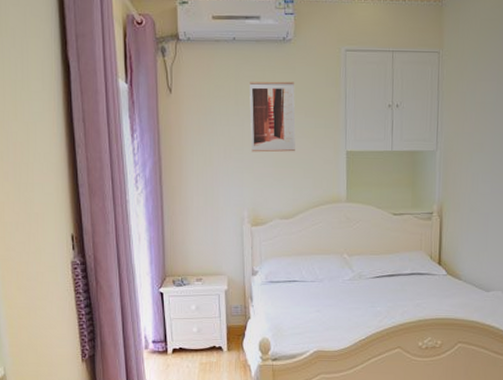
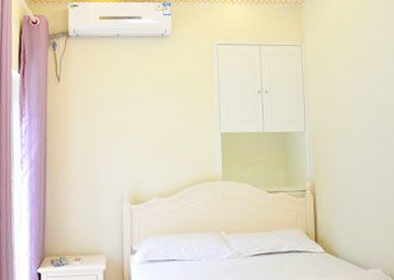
wall art: present [249,81,296,153] -> none [131,71,173,134]

